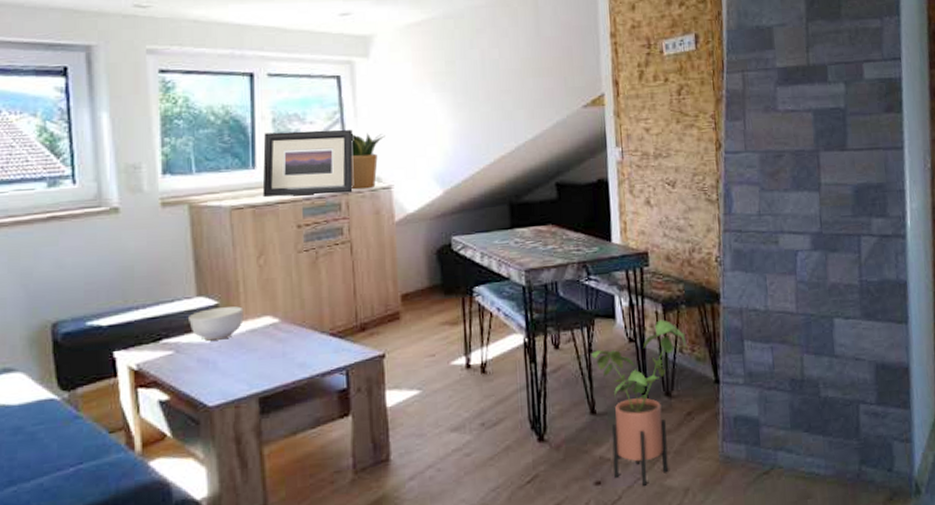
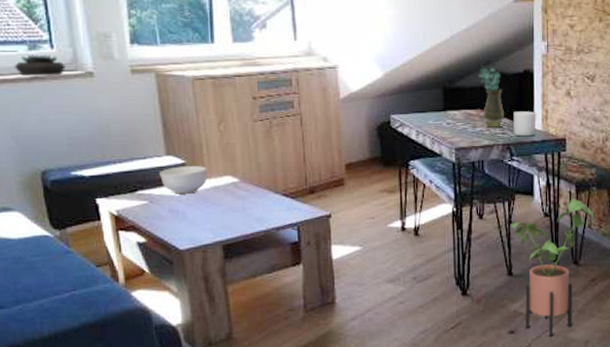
succulent plant: none [29,191,89,217] -> present [14,54,67,77]
picture frame: present [262,129,353,198] -> none [220,10,303,71]
potted plant: present [351,133,385,190] -> none [300,16,331,68]
vase: none [548,175,578,245] -> present [479,64,504,128]
mug: none [588,224,614,253] -> present [513,111,536,137]

